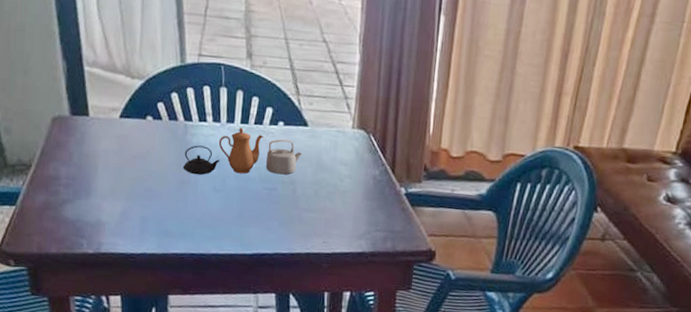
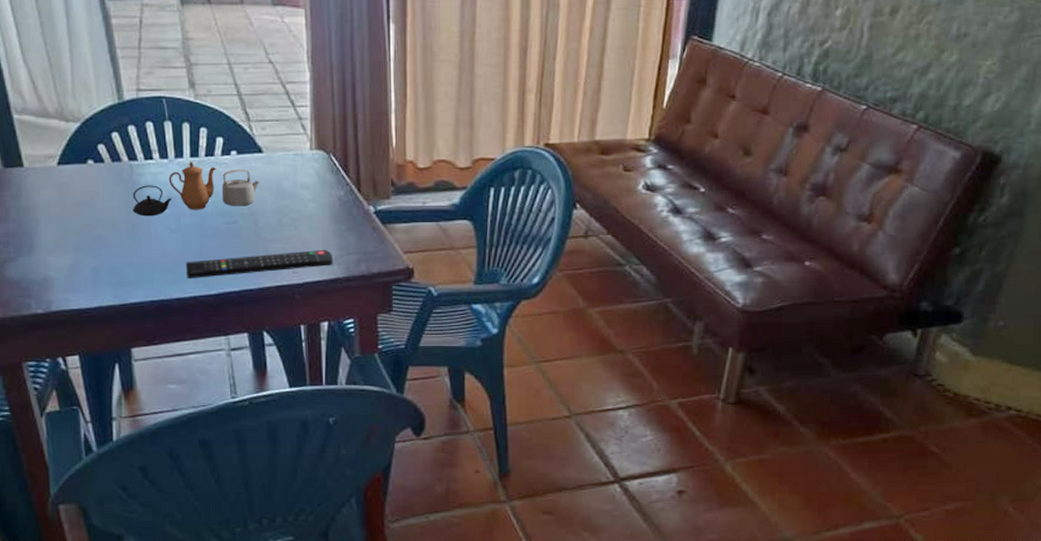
remote control: none [225,220,362,240] -> present [185,249,334,279]

